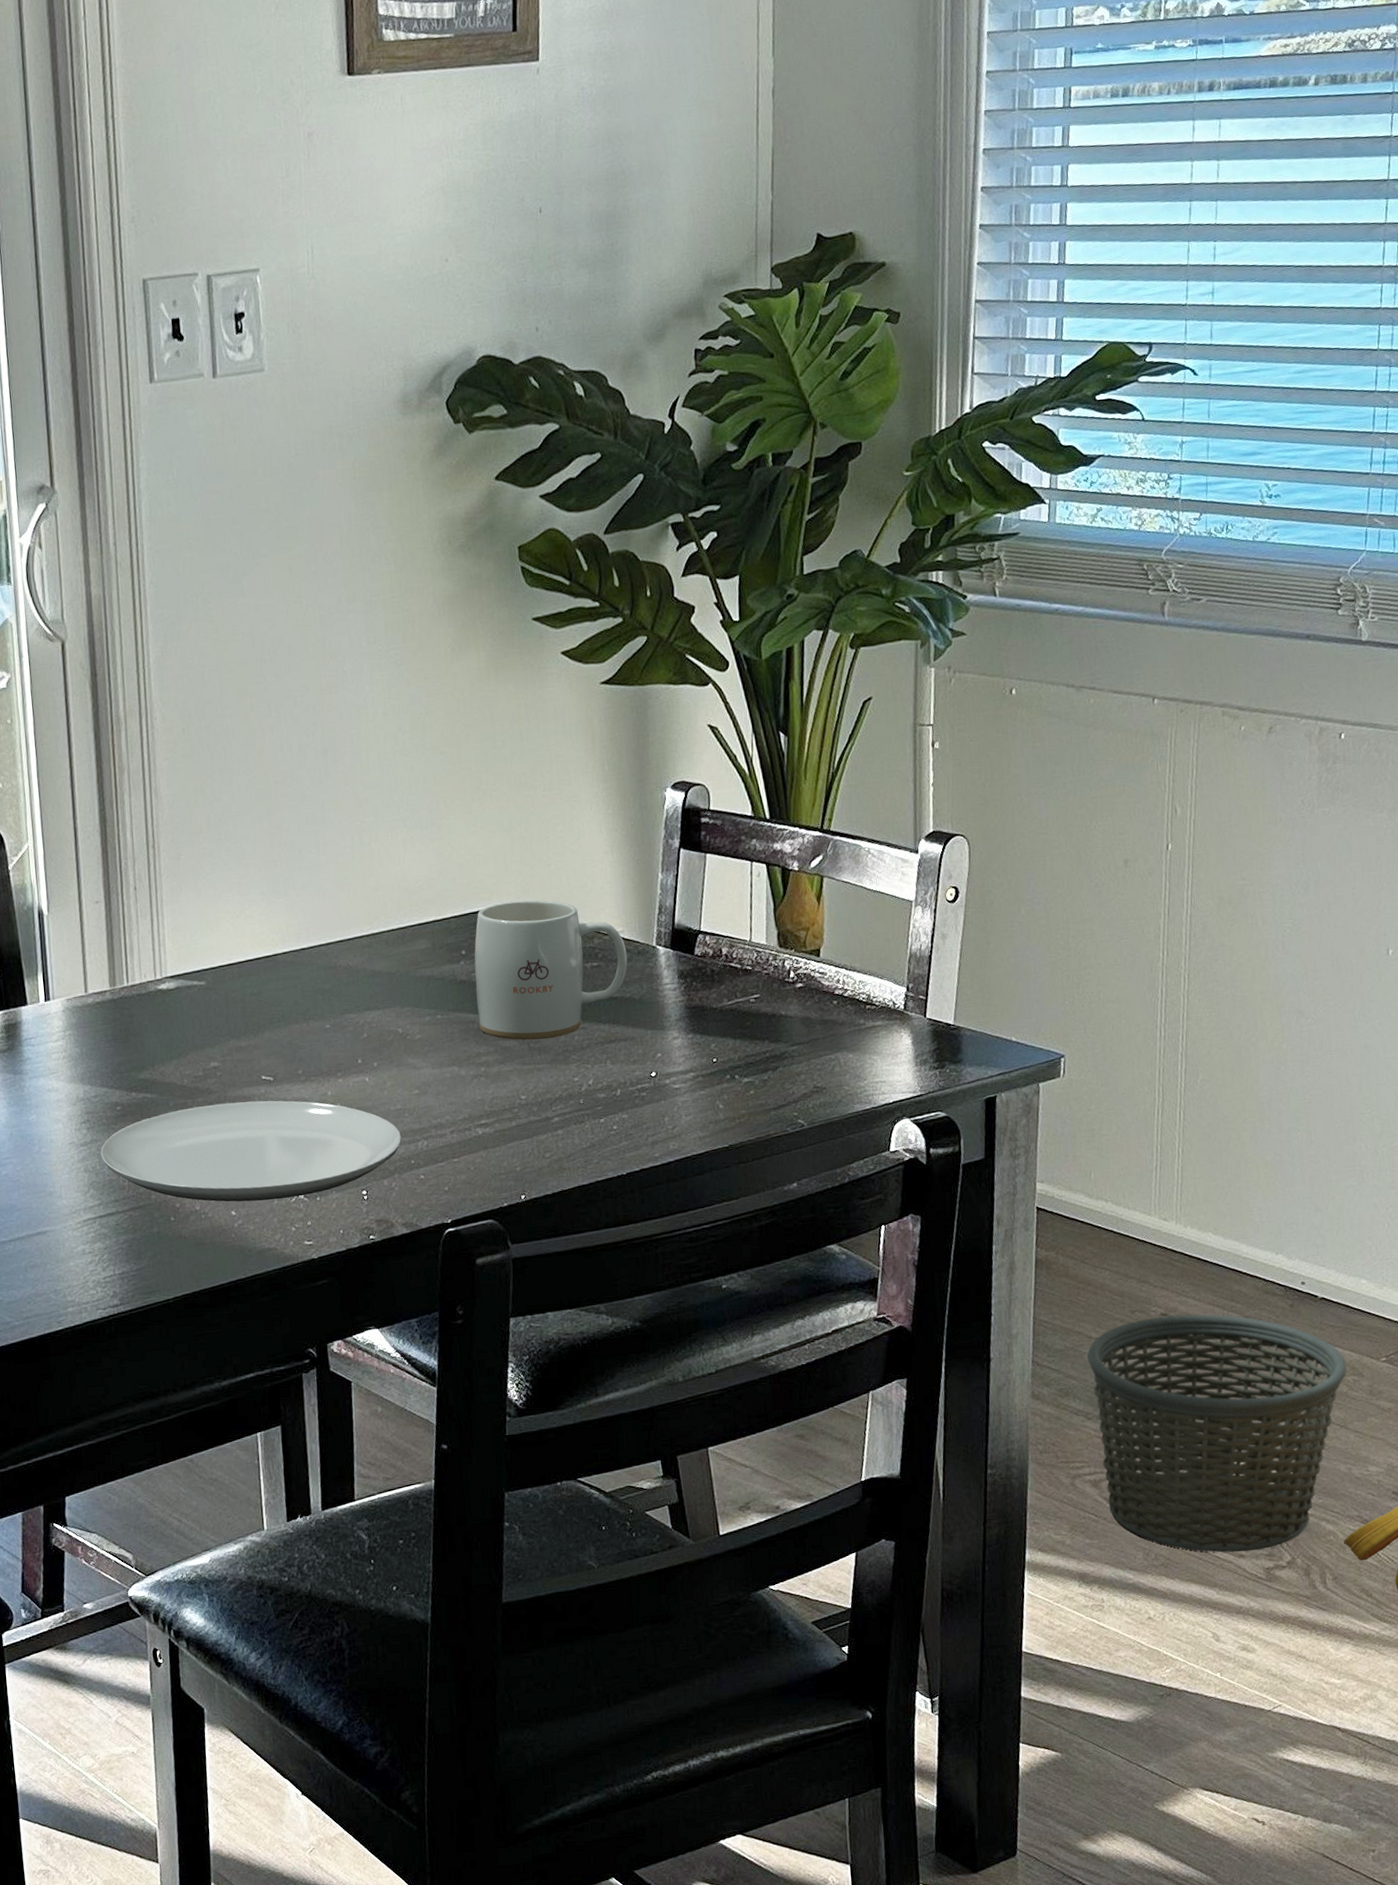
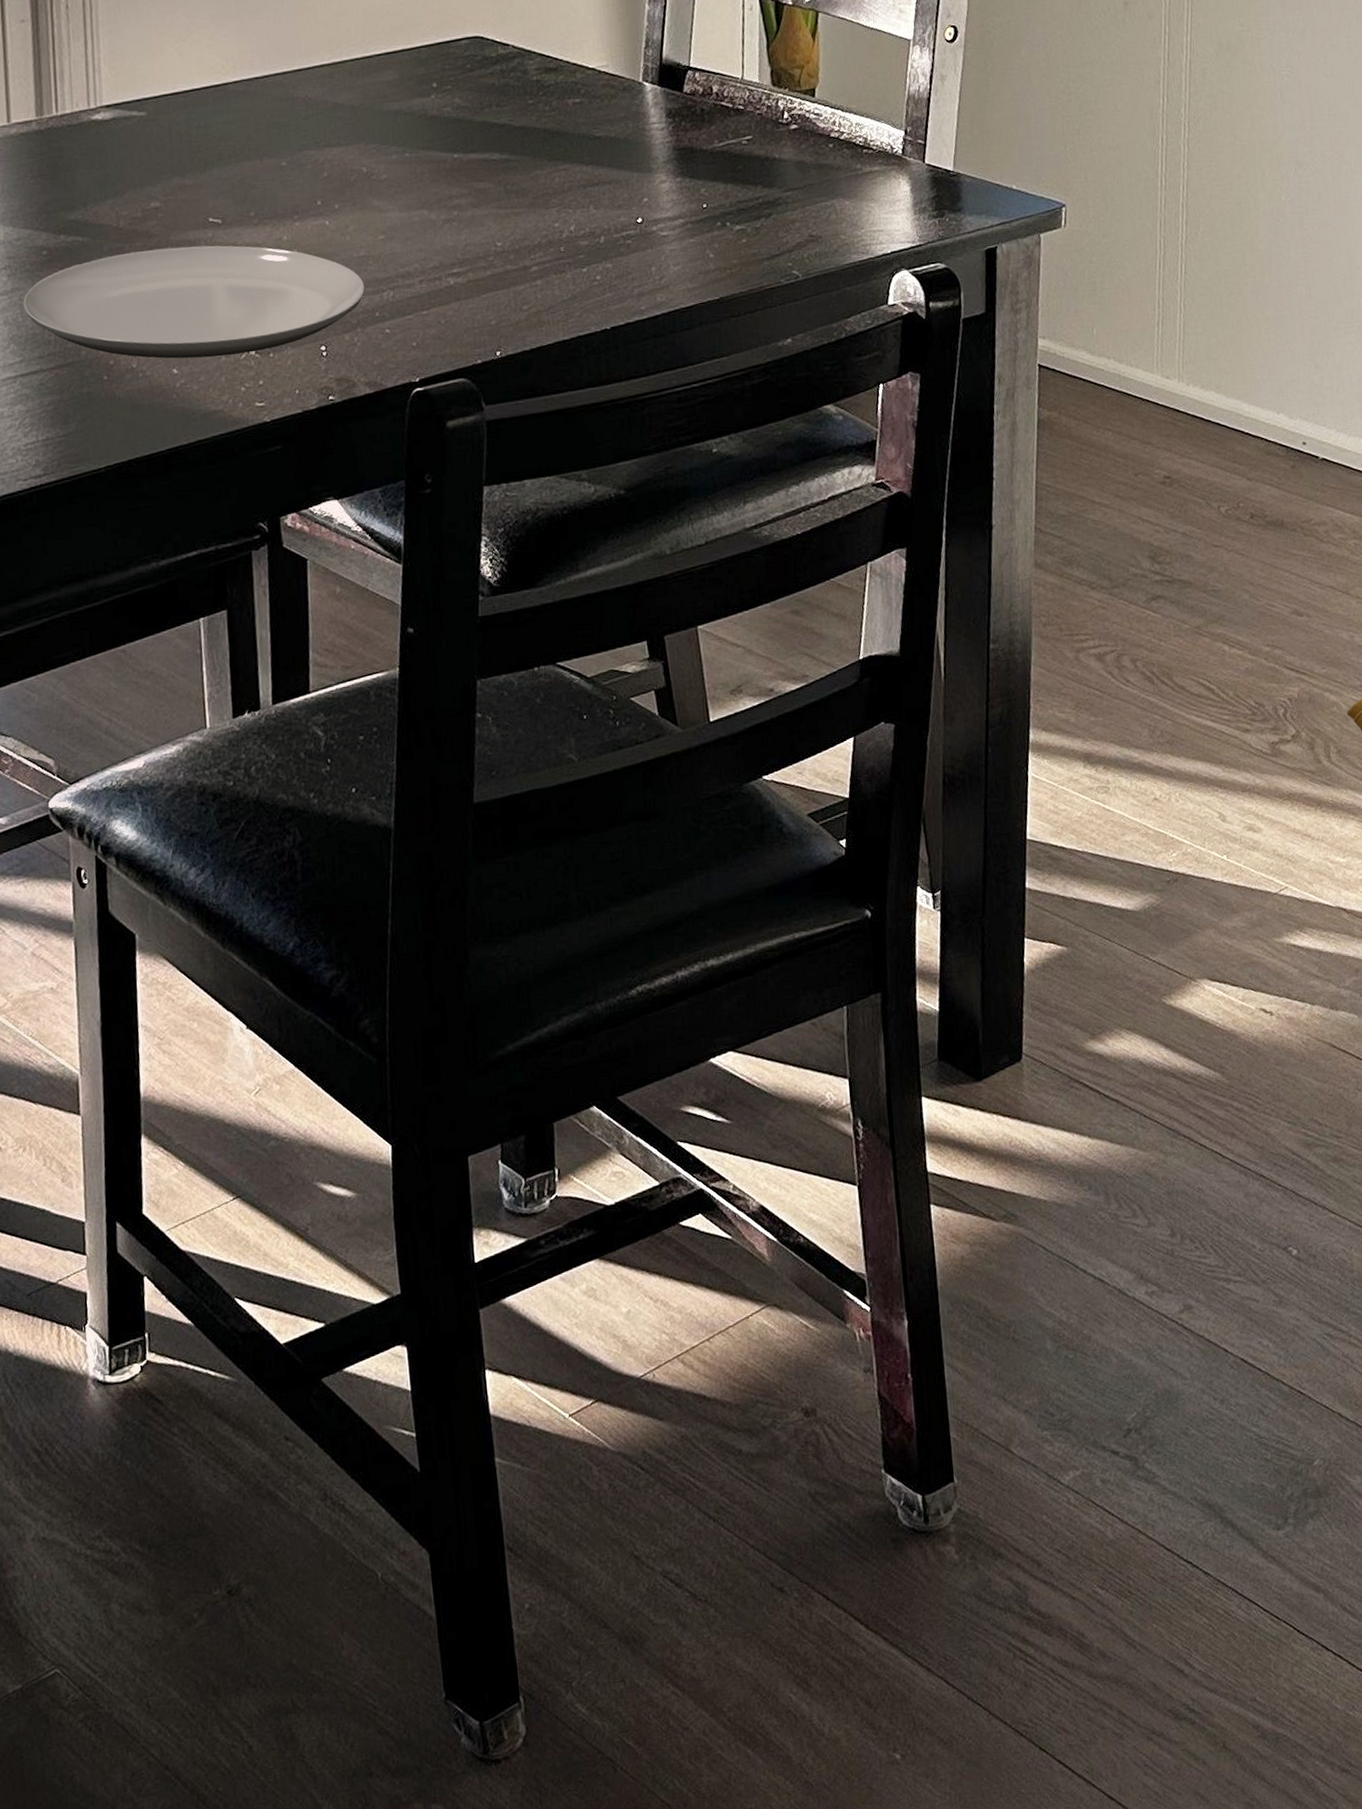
mug: present [474,900,628,1040] -> none [446,30,613,182]
basket: present [1087,1314,1347,1553] -> none [1090,476,1348,728]

